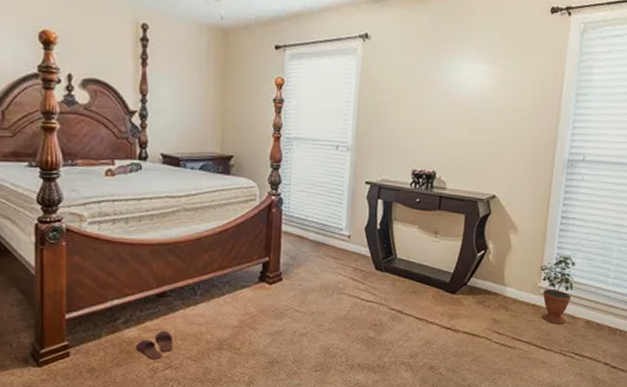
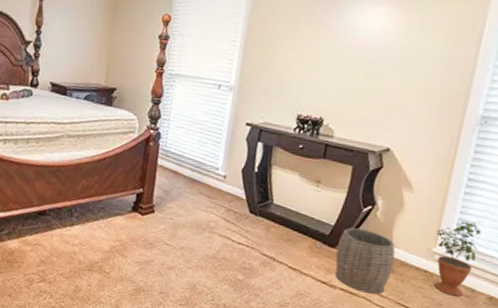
slippers: present [137,330,173,360] -> none [16,245,49,272]
woven basket: none [457,272,508,333] -> present [335,227,396,294]

